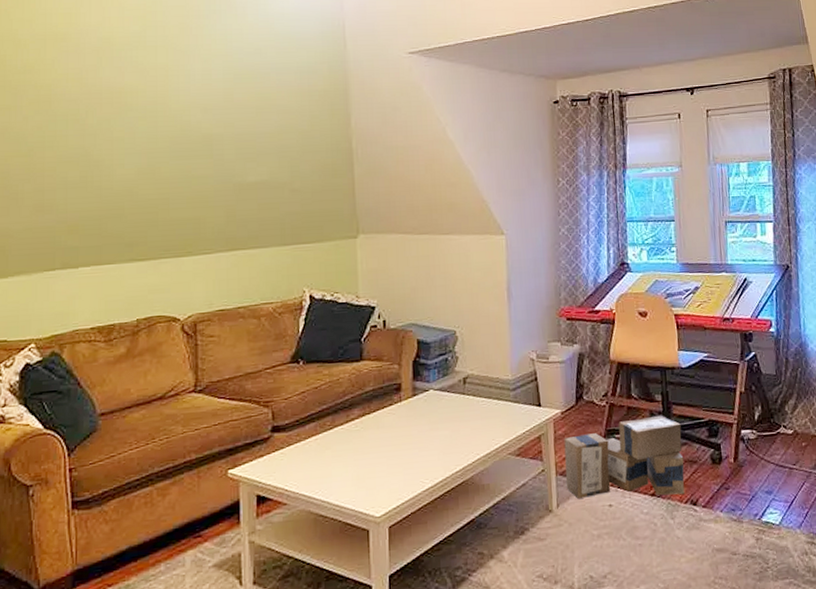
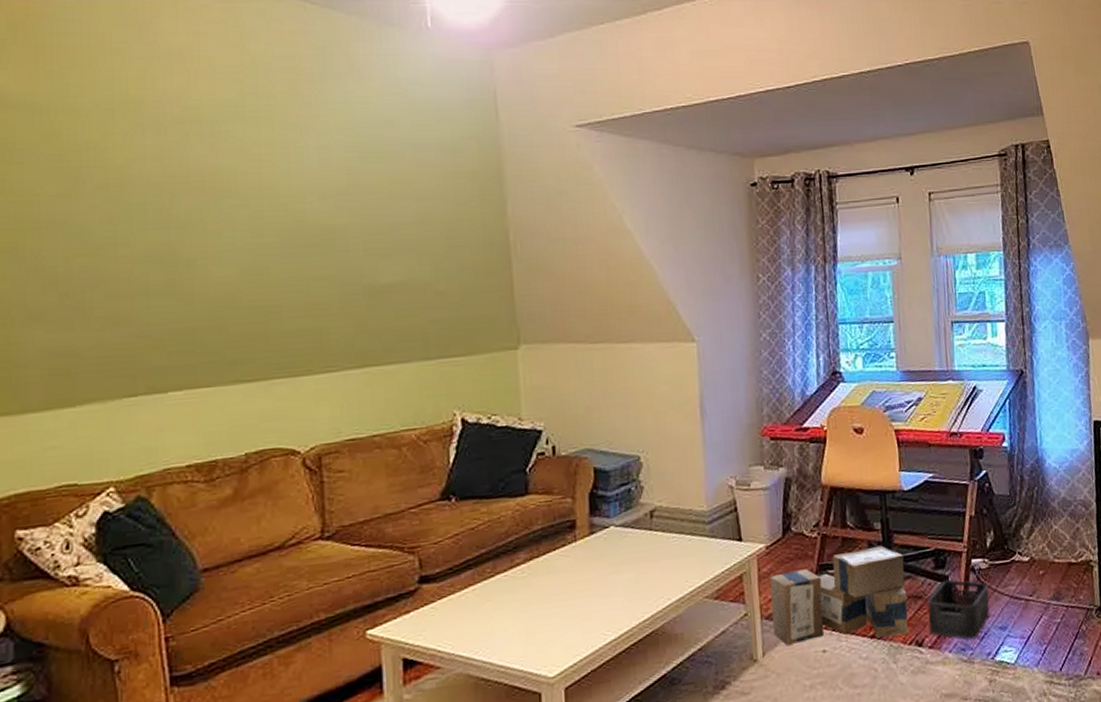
storage bin: none [702,447,757,501] -> present [928,579,990,639]

